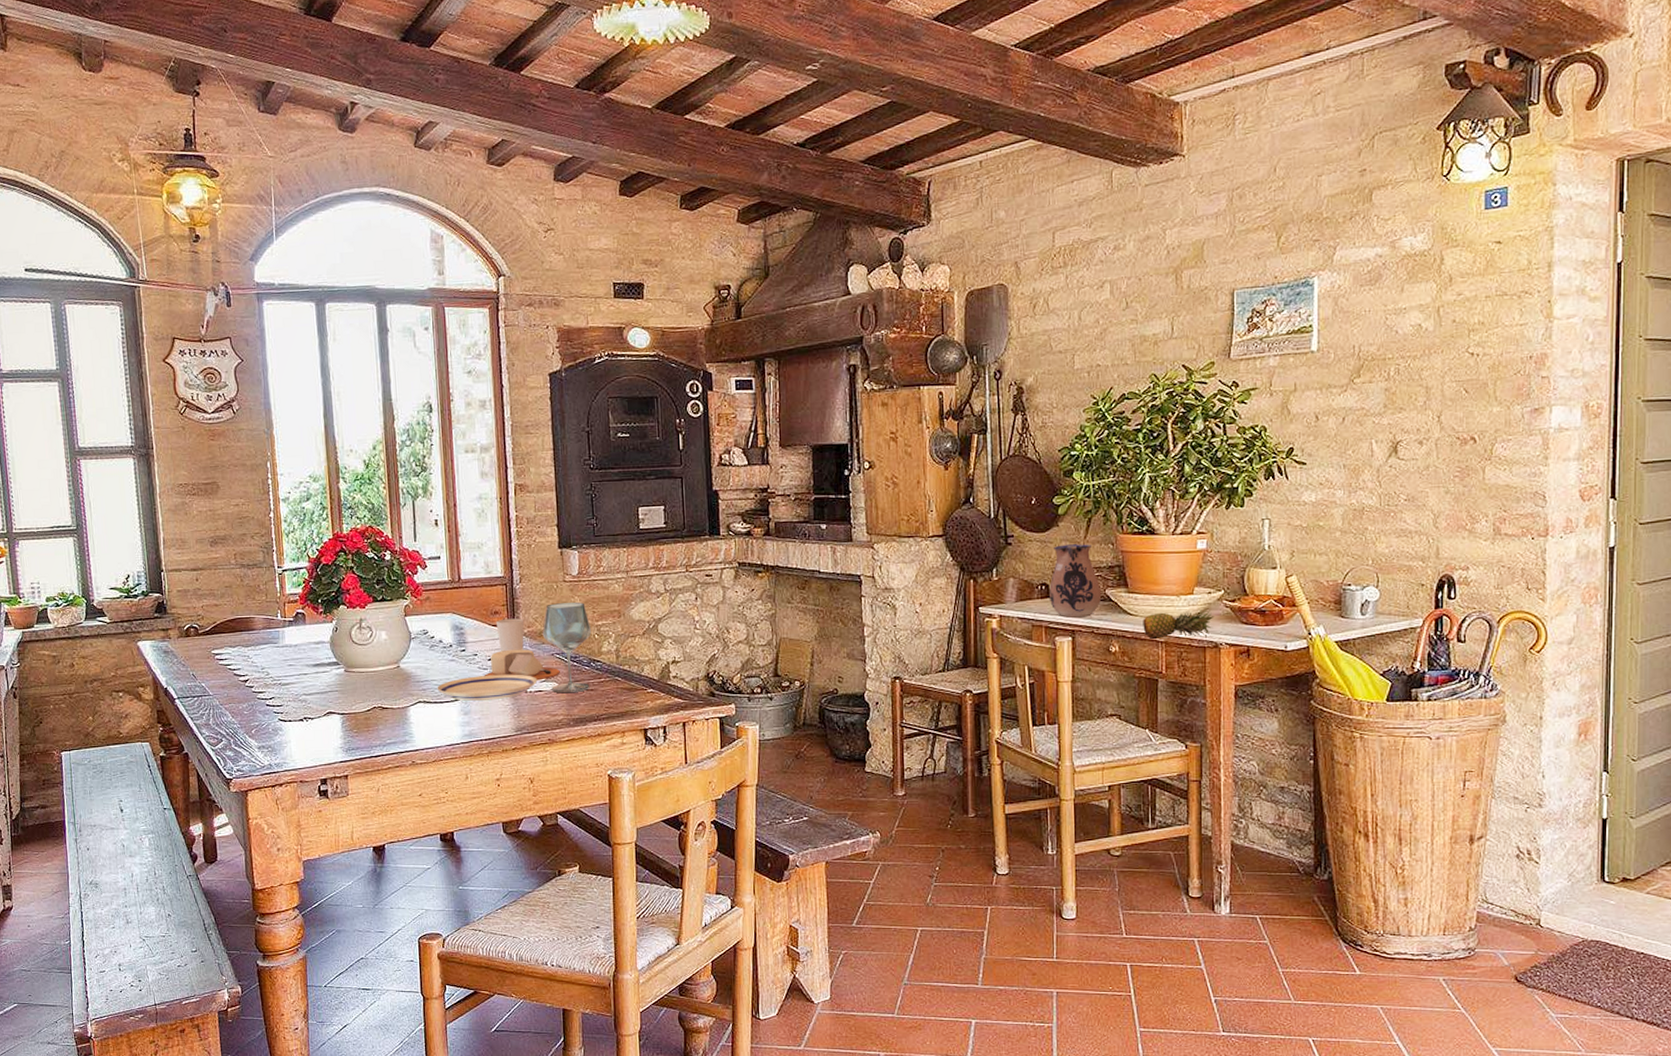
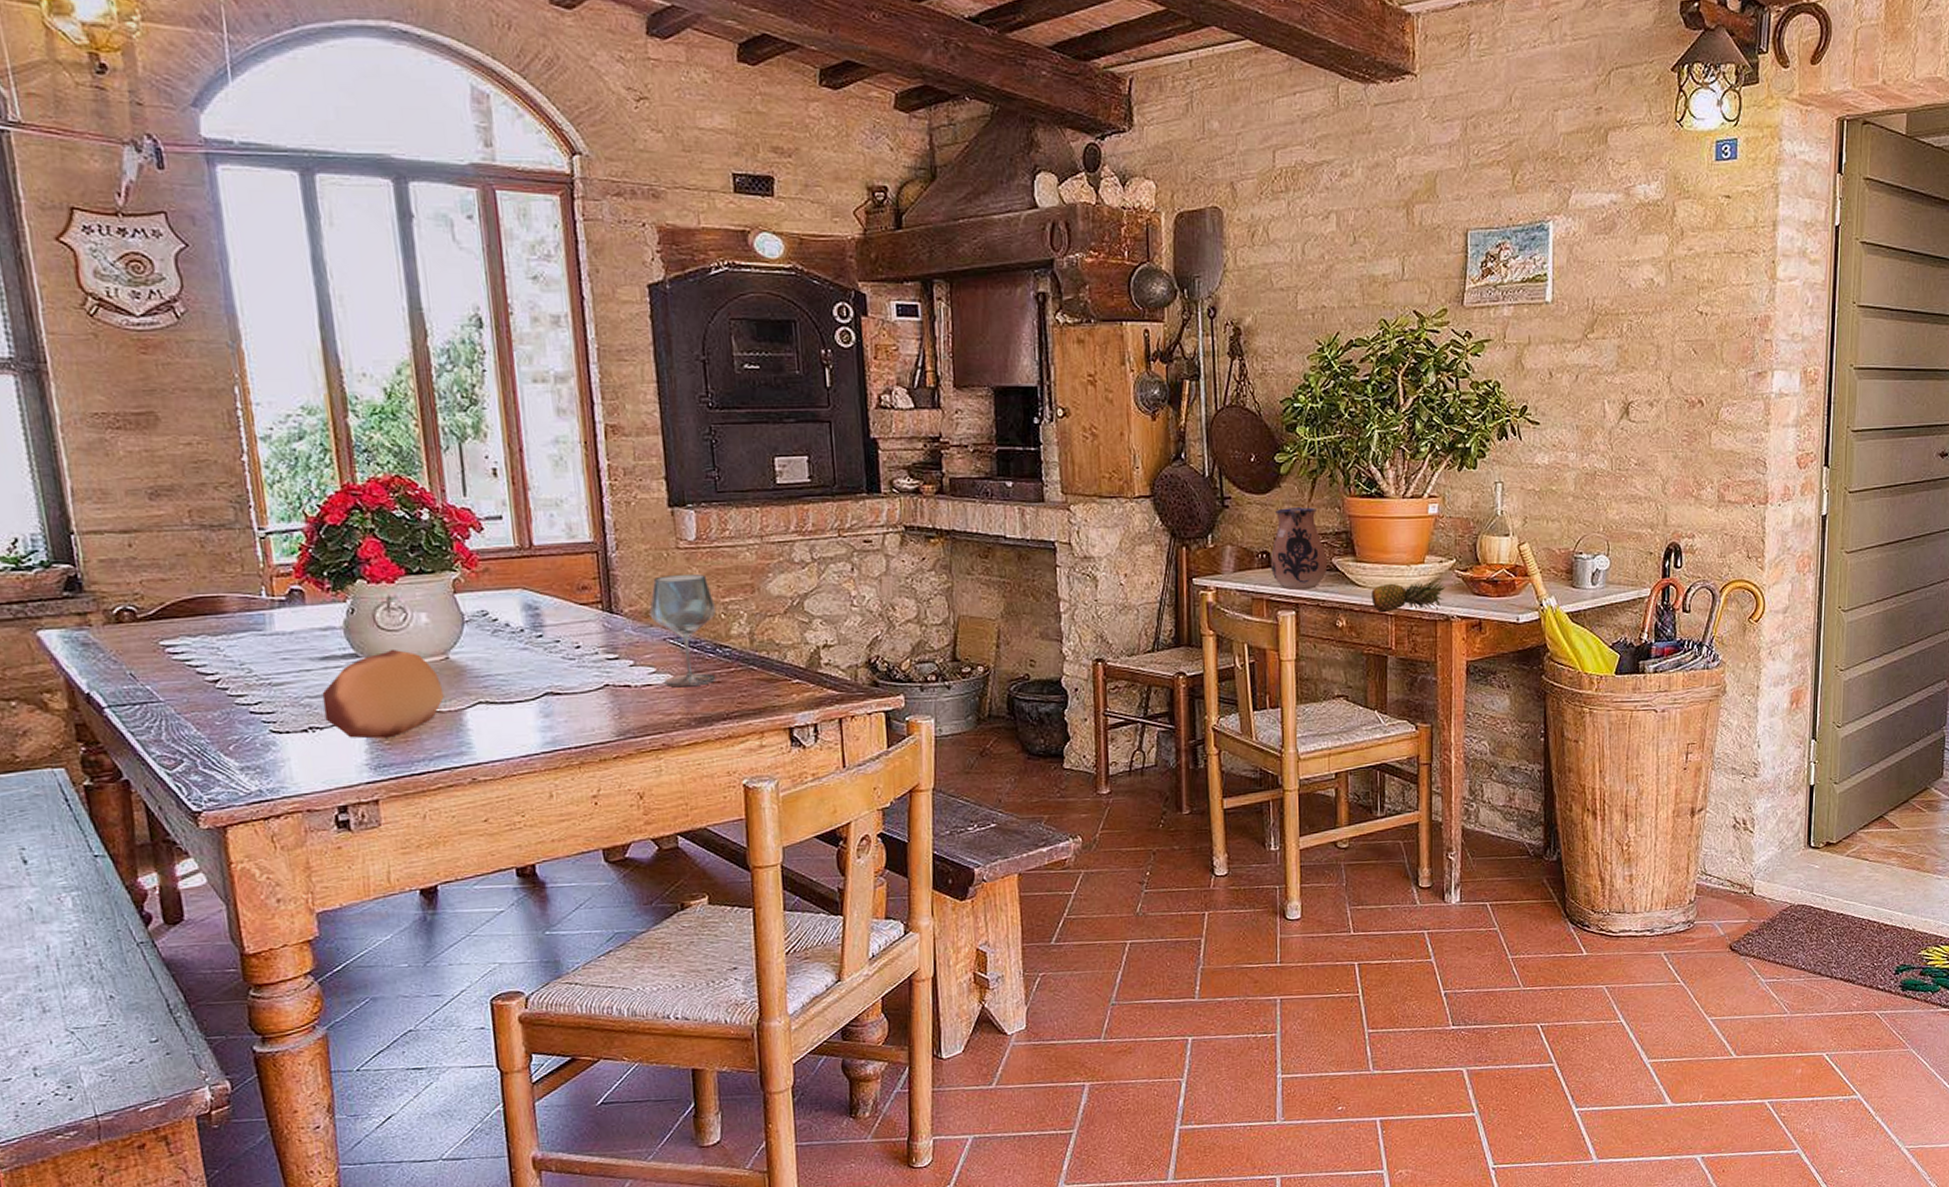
bread loaf: none [313,658,395,728] -> present [322,649,444,739]
plate: present [437,674,538,702] -> none [504,664,645,701]
cheese: present [485,649,560,681] -> none [571,633,676,672]
cup: present [496,618,525,652] -> none [584,594,625,637]

